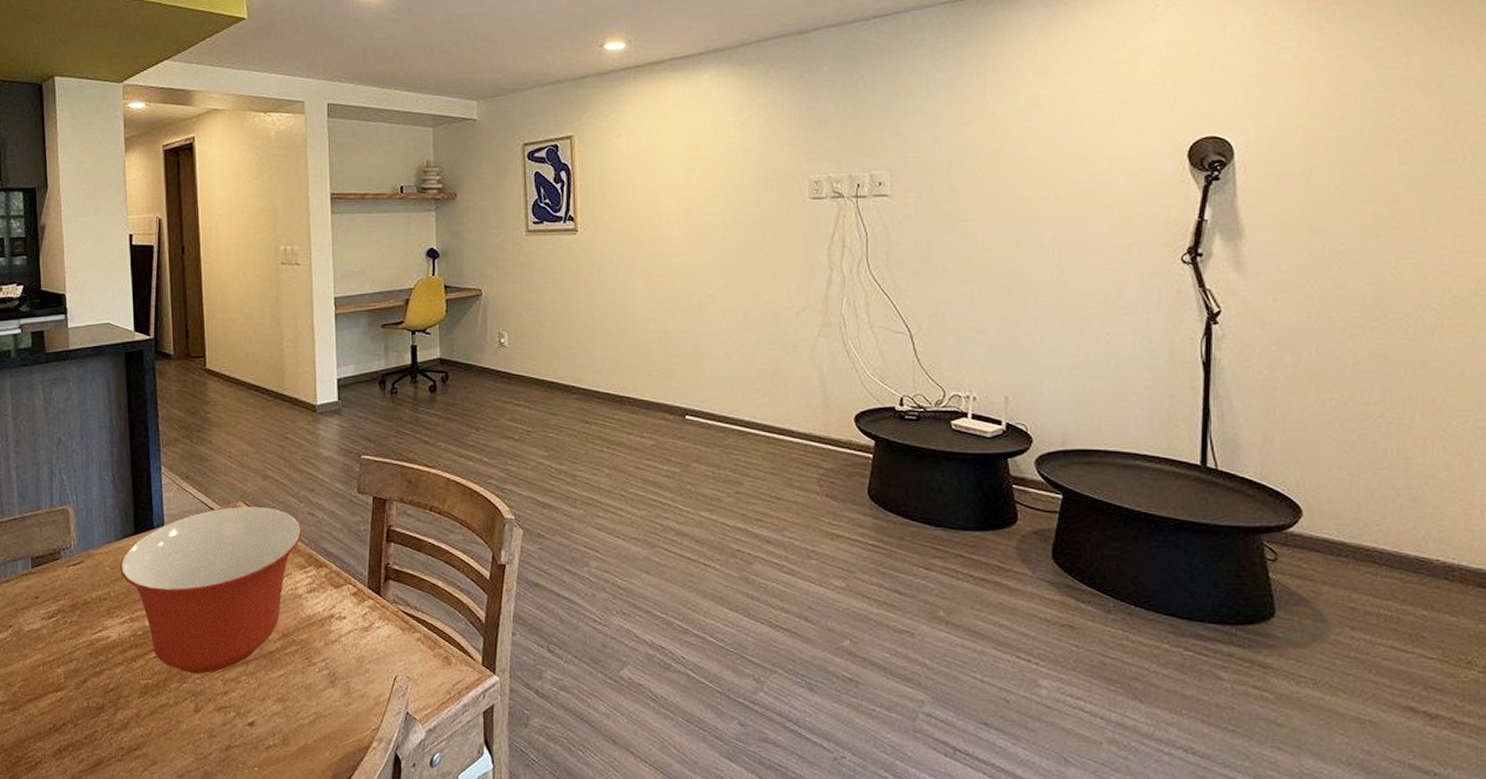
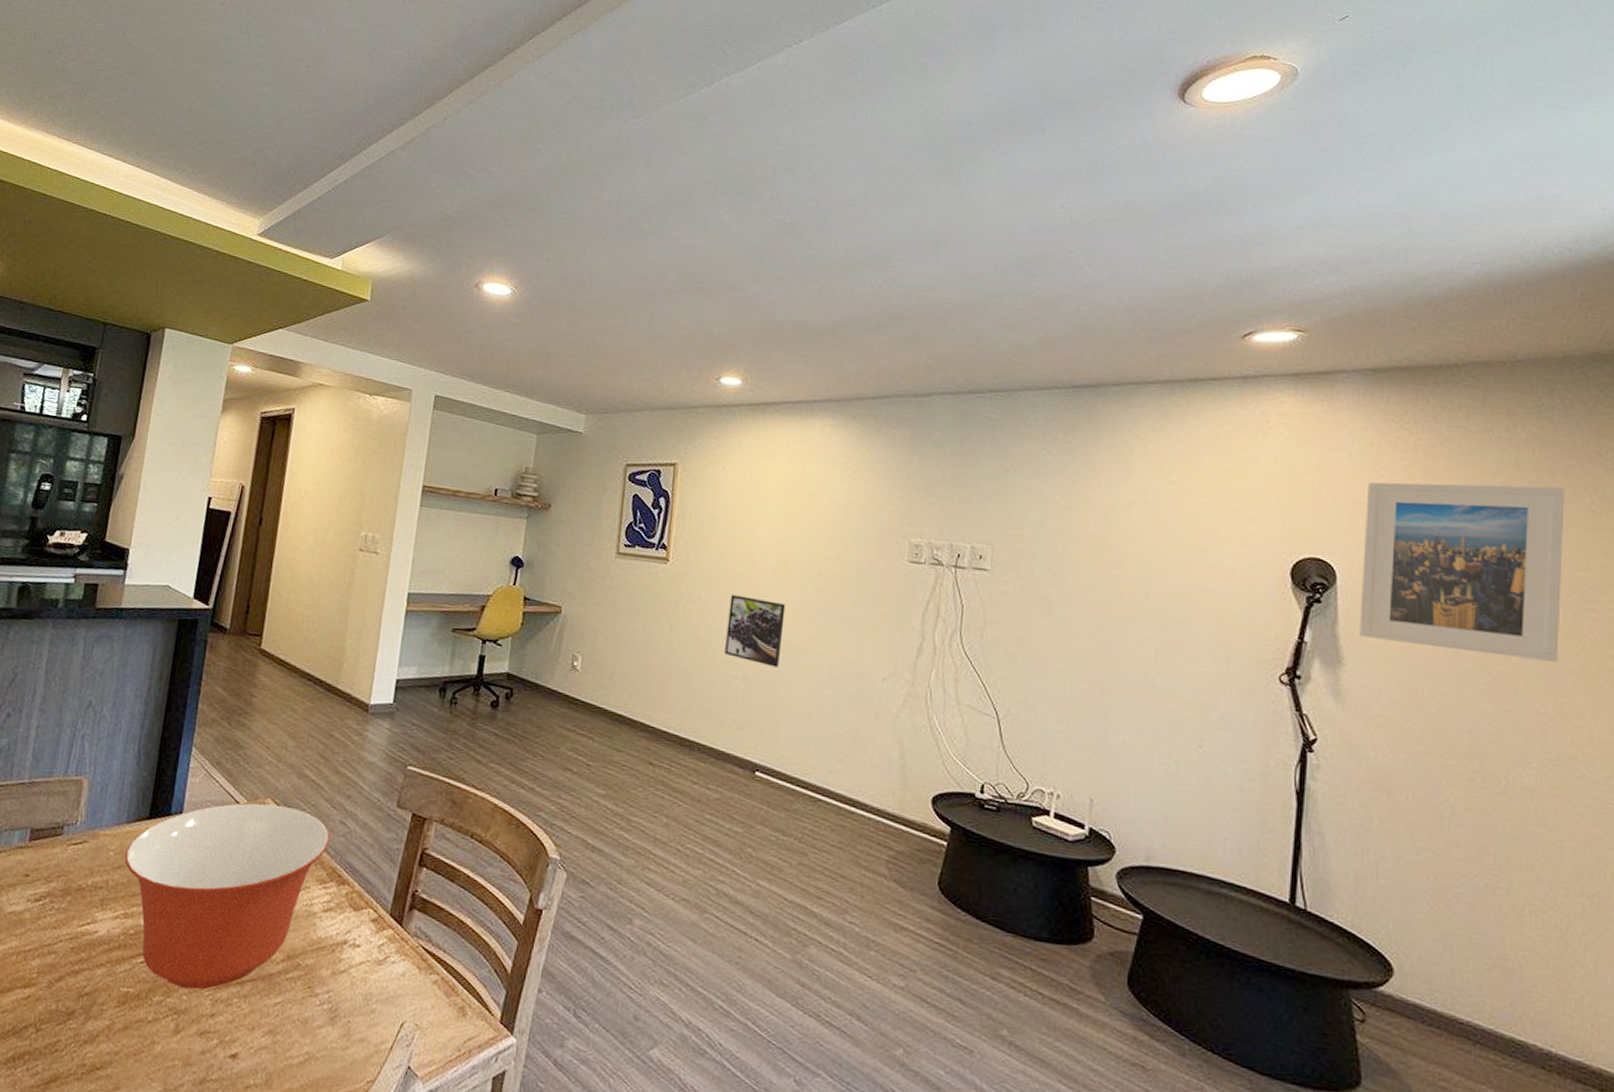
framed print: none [641,254,696,317] -> present [724,594,786,668]
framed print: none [1258,28,1464,207] -> present [1359,482,1565,662]

